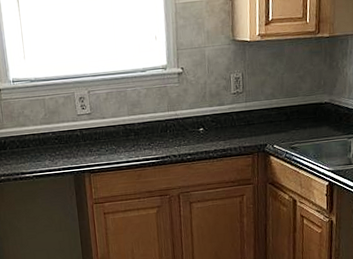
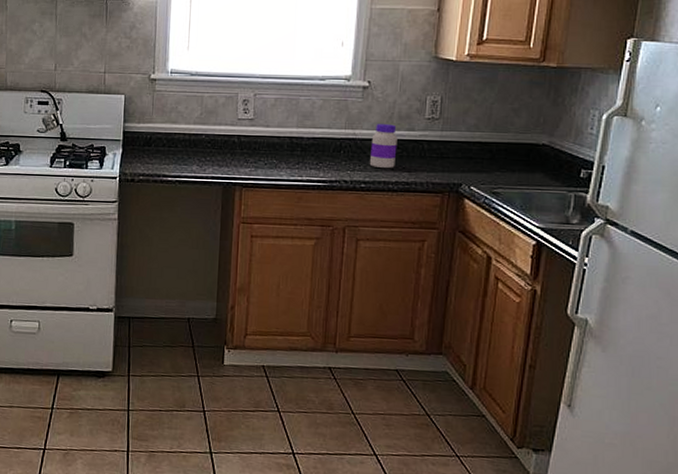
jar: none [190,102,213,141] -> present [369,124,398,168]

